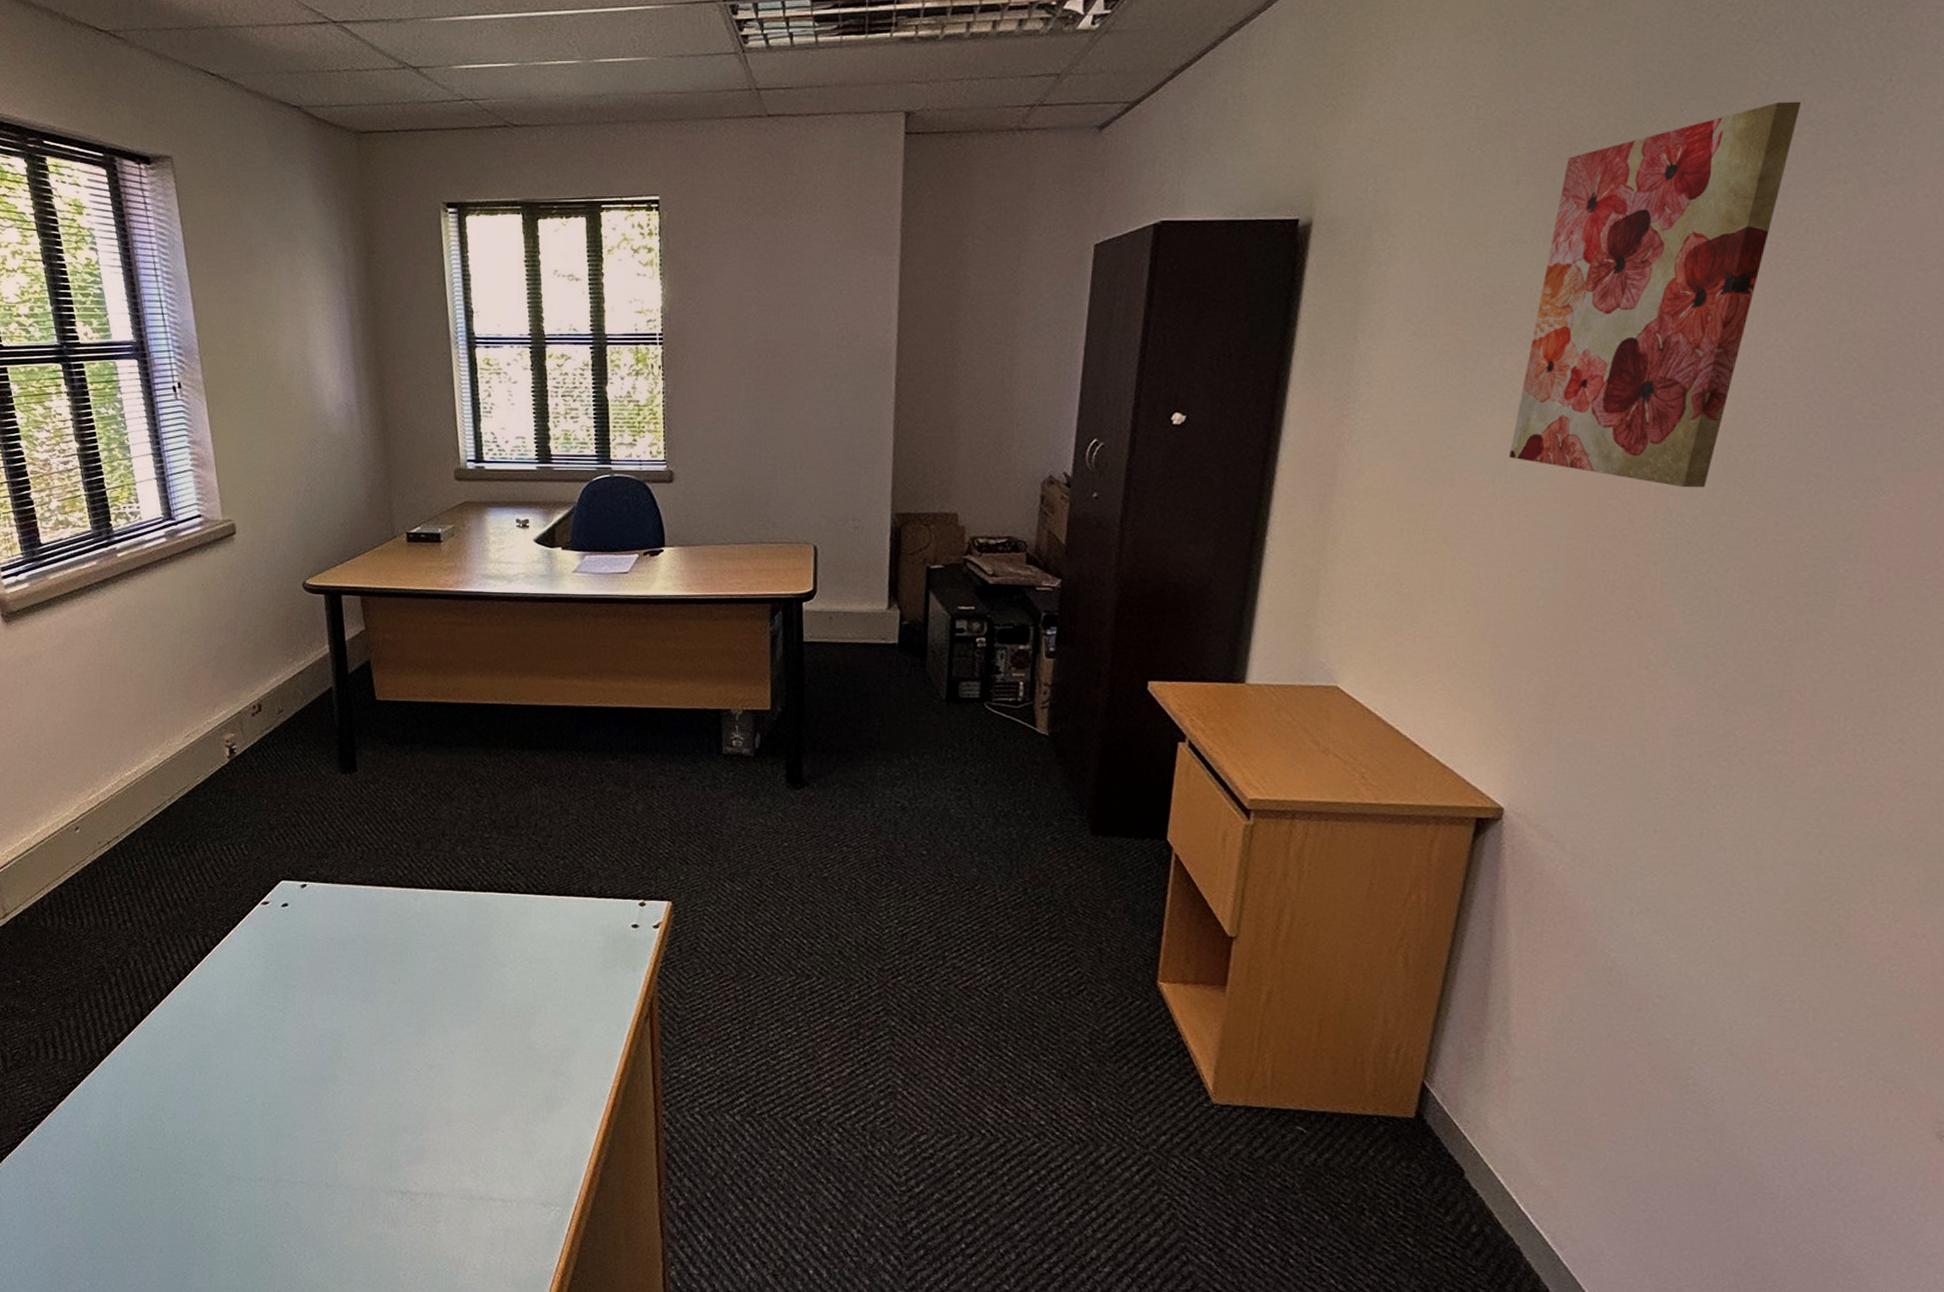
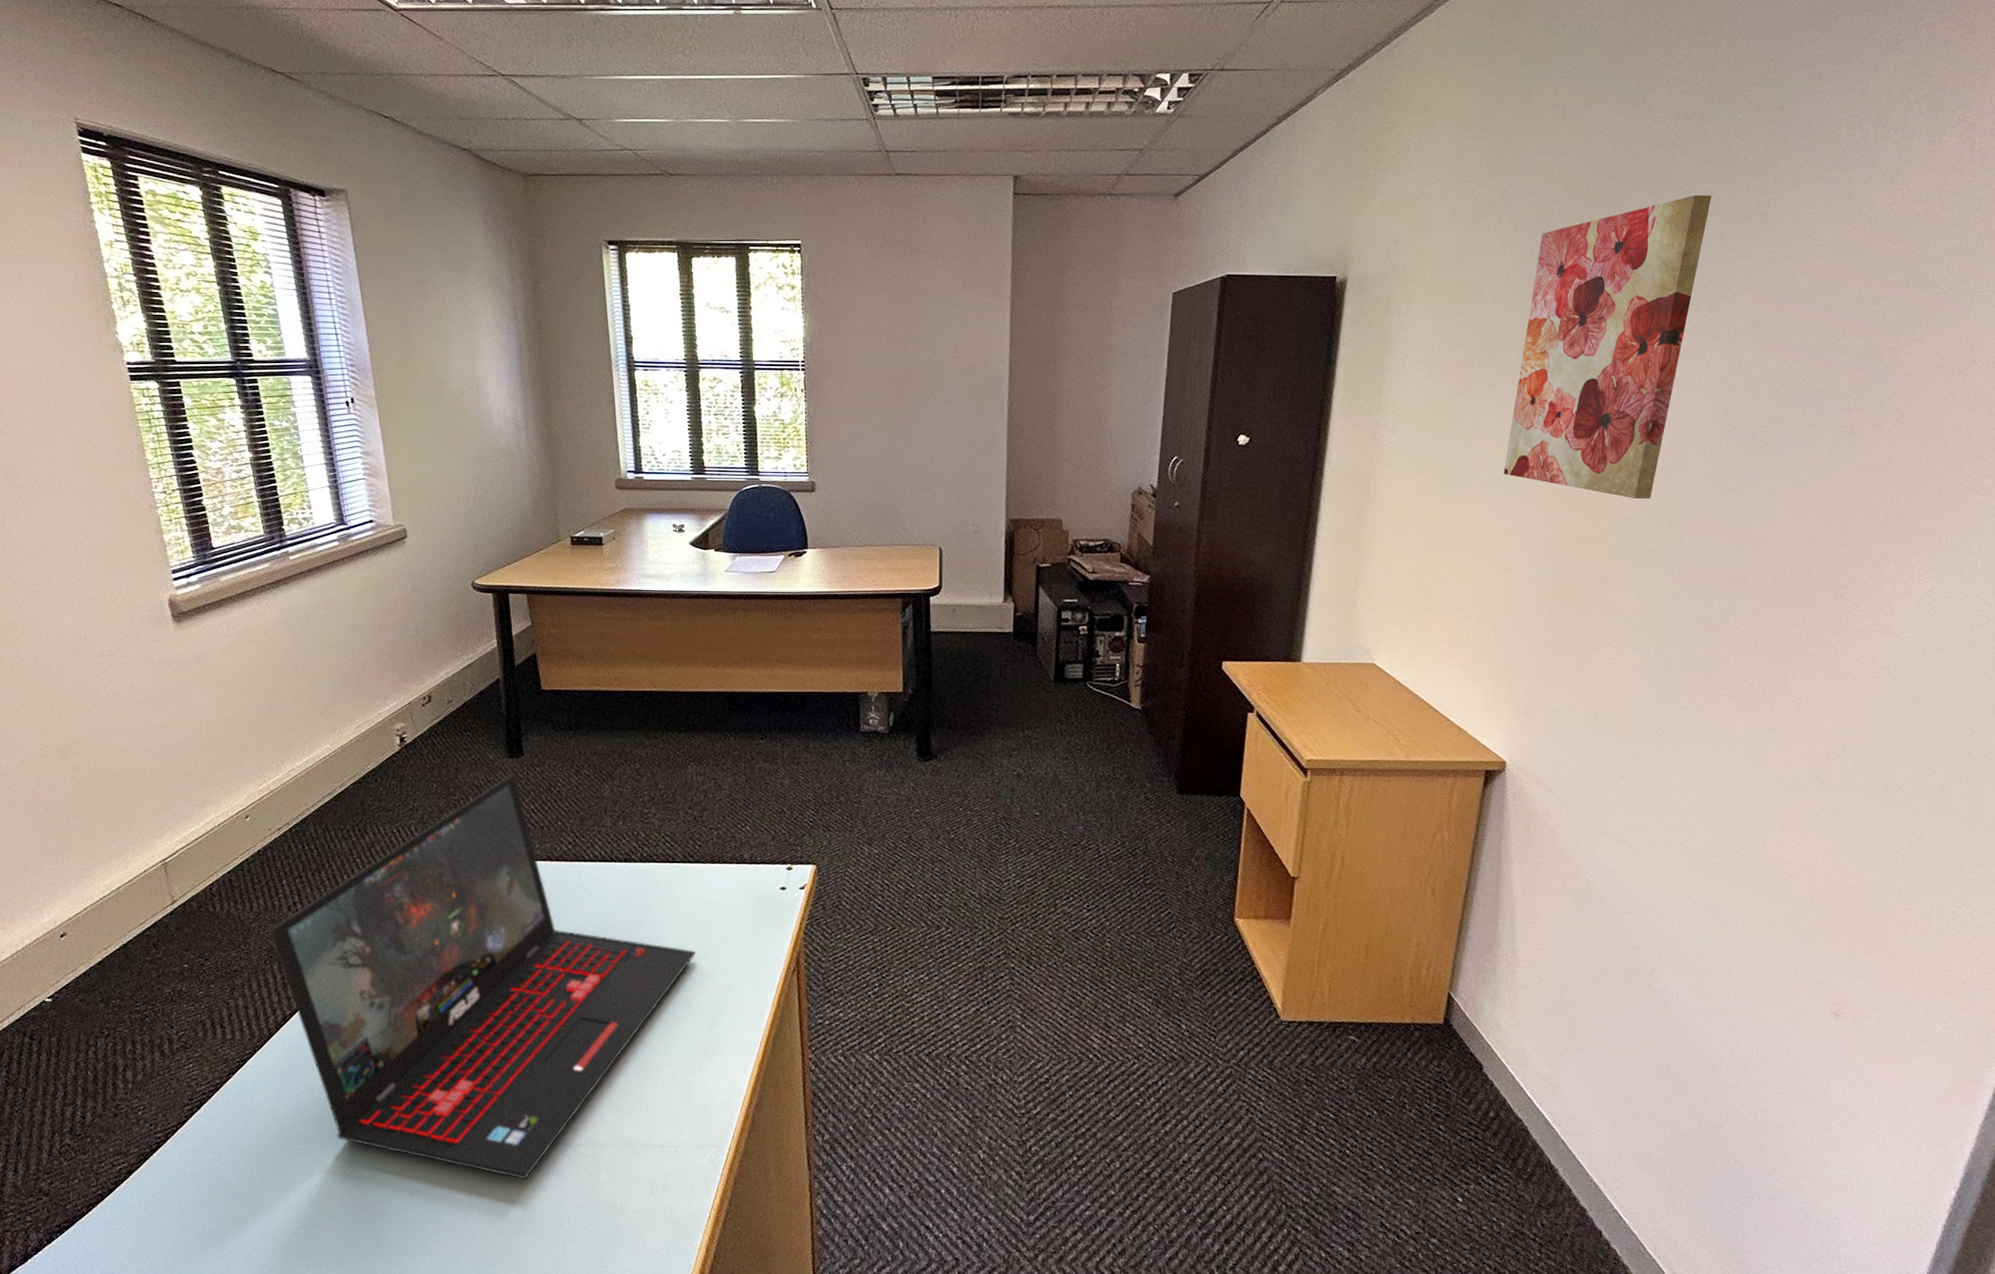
laptop: none [100,791,539,1227] -> present [270,774,696,1180]

